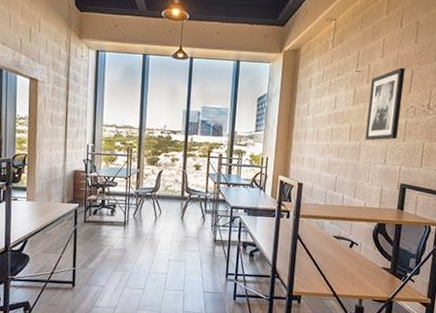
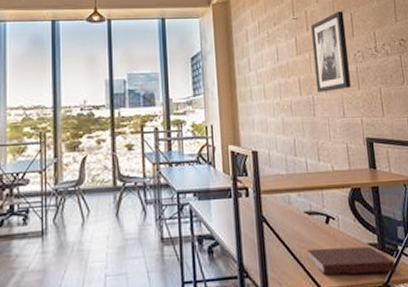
notebook: none [329,264,402,292] -> present [307,246,396,276]

